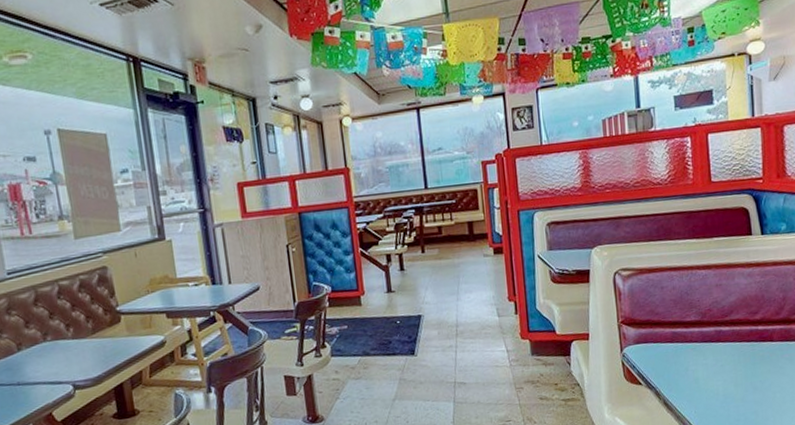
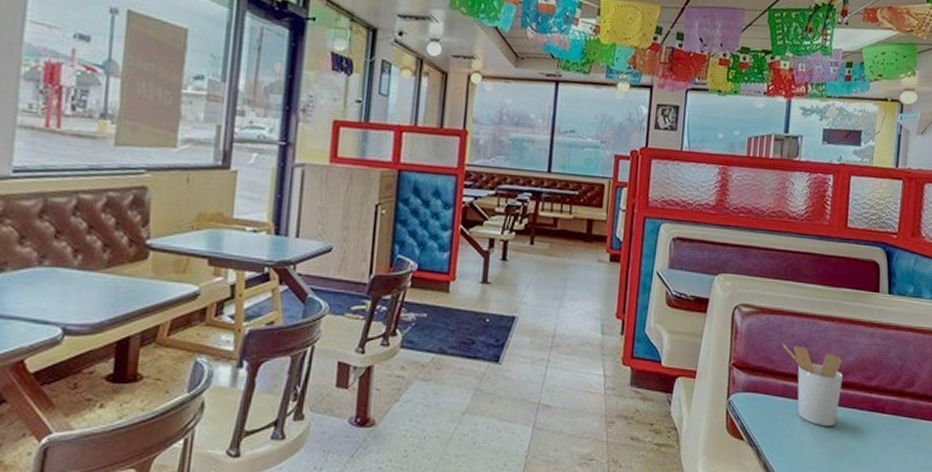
utensil holder: none [665,295,728,362] -> present [782,343,843,427]

